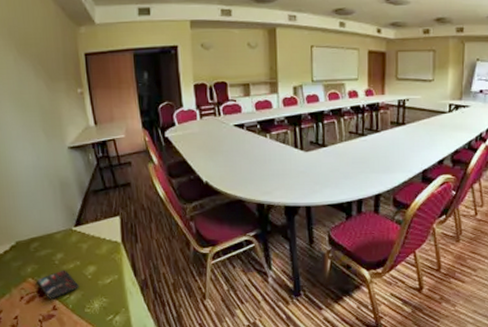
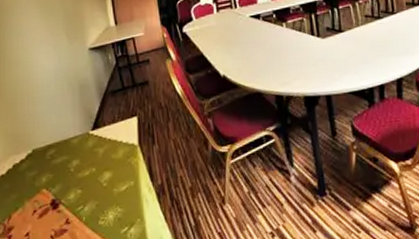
smartphone: present [36,269,79,300] -> none [50,177,94,212]

